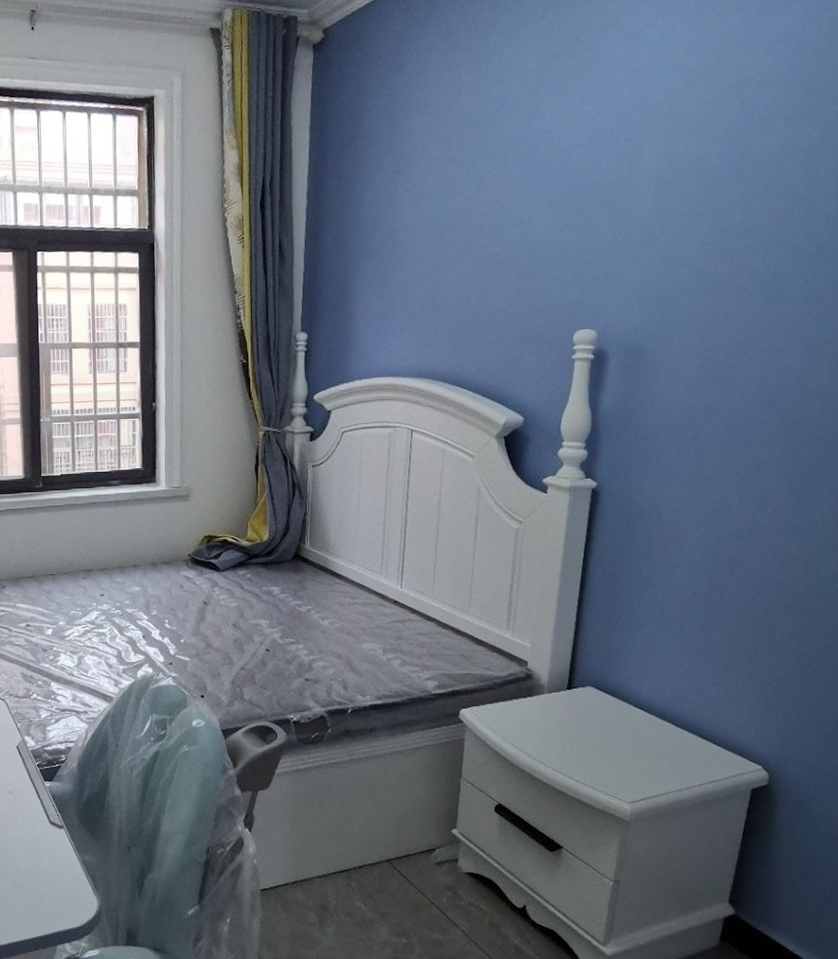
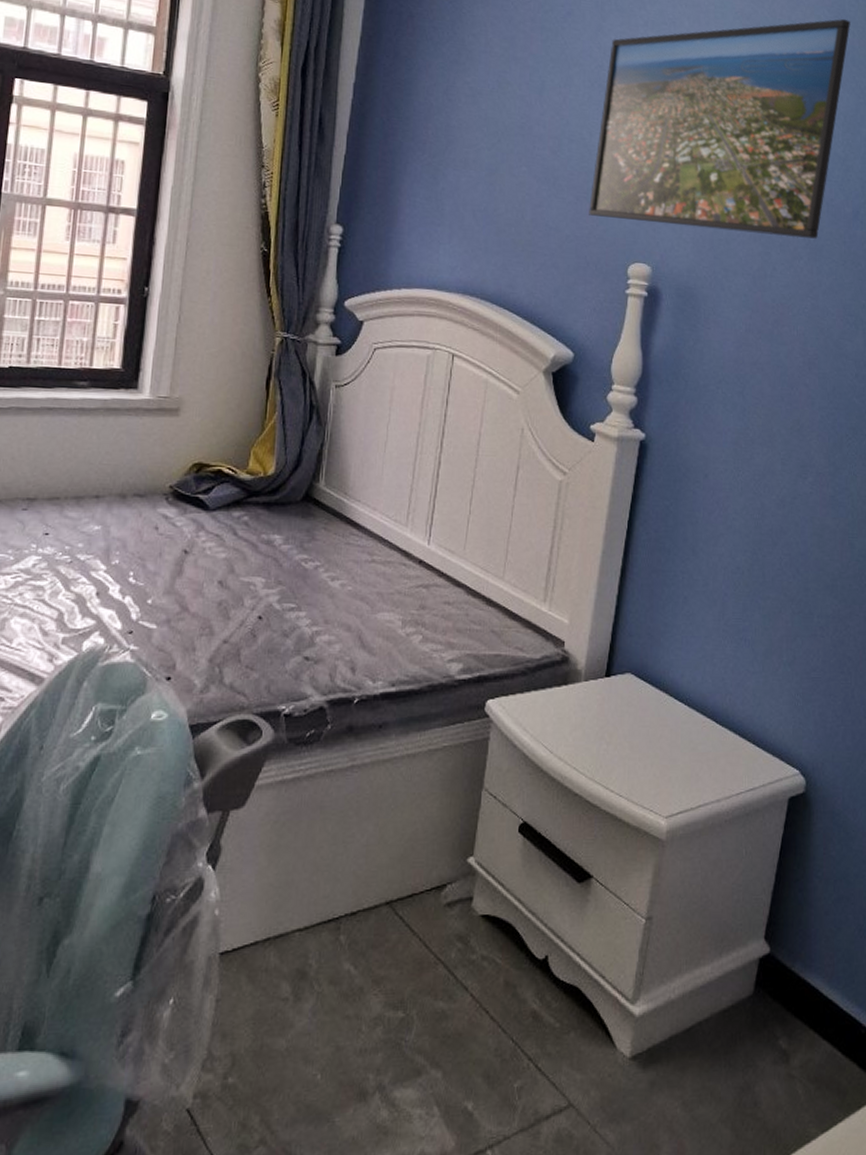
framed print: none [532,50,812,292] -> present [589,18,851,240]

